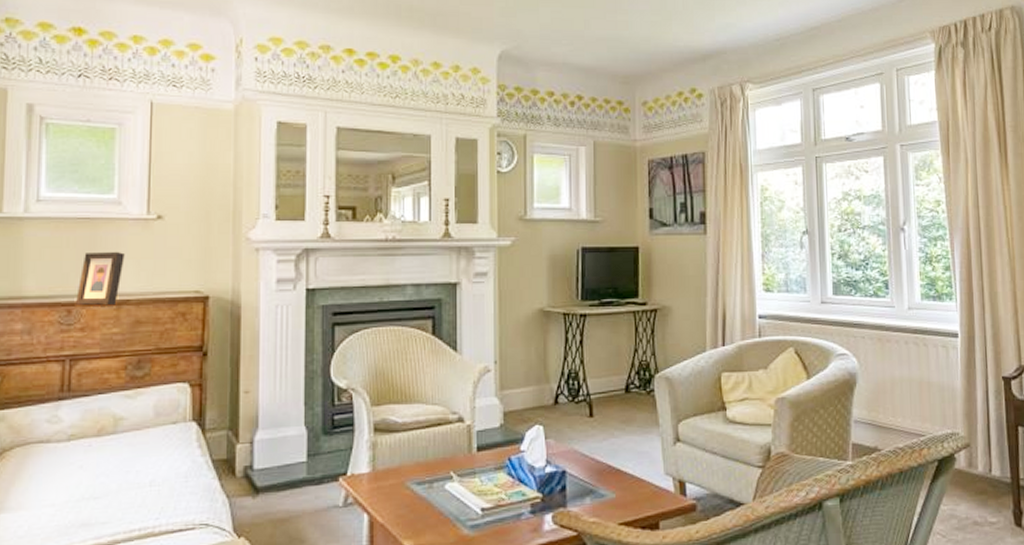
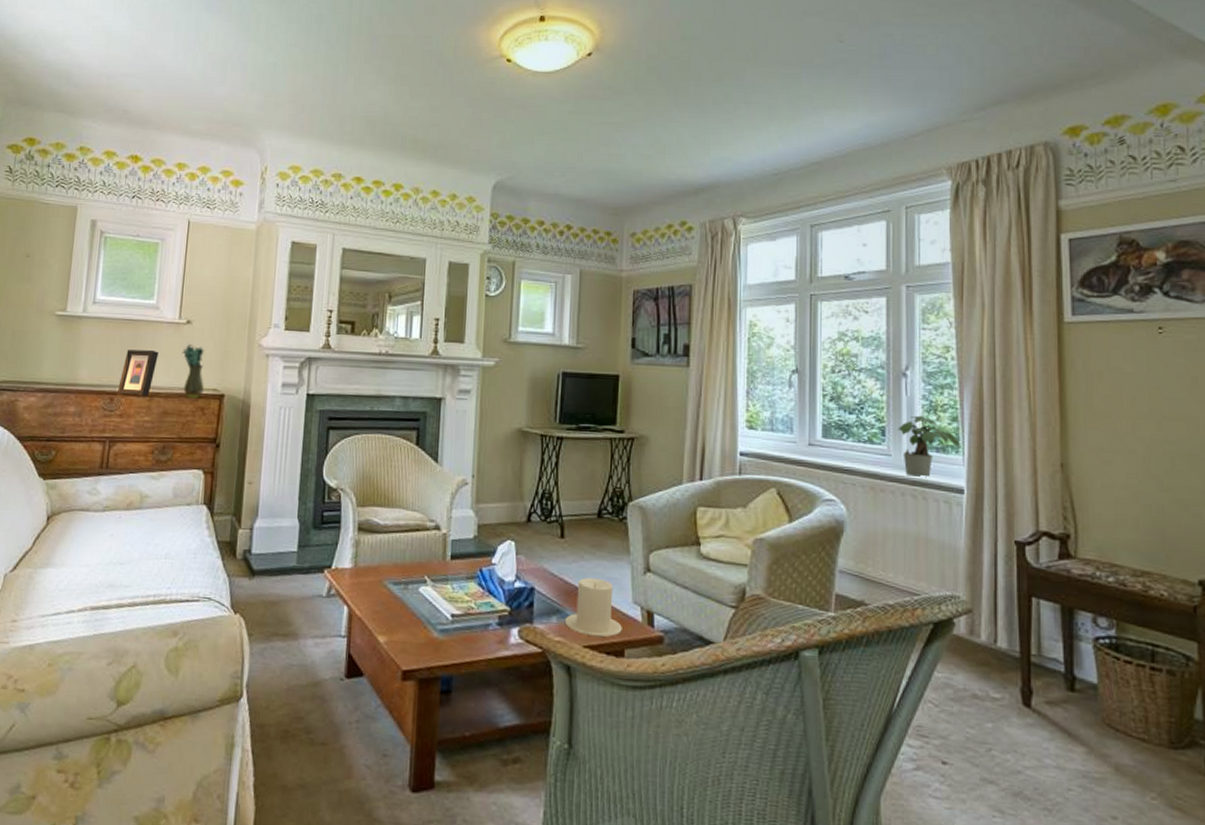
vase: none [154,241,183,305] -> present [182,343,204,400]
candle: none [598,454,656,514] -> present [564,578,622,638]
potted plant: none [899,267,953,325] -> present [898,415,960,477]

